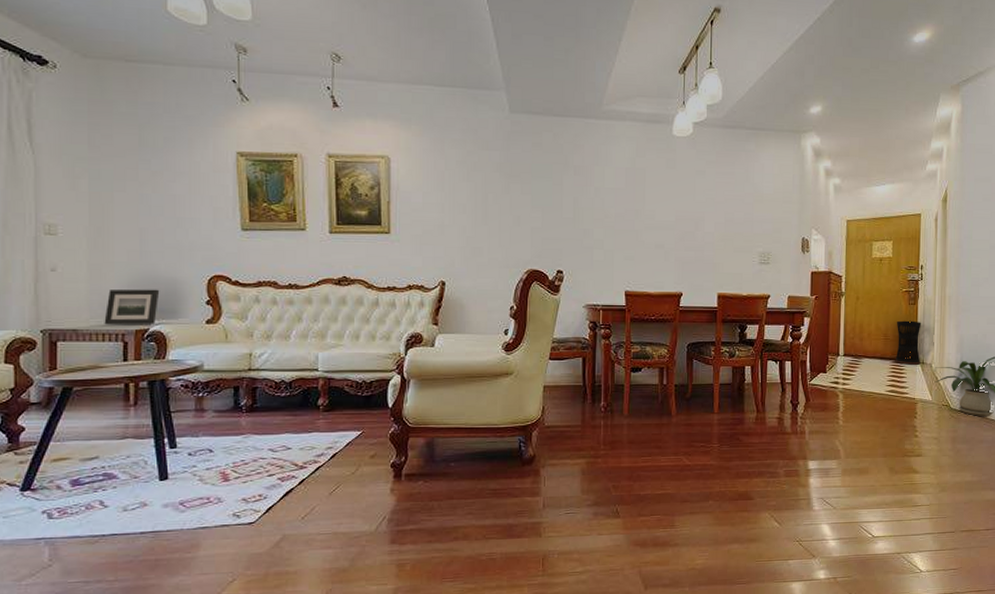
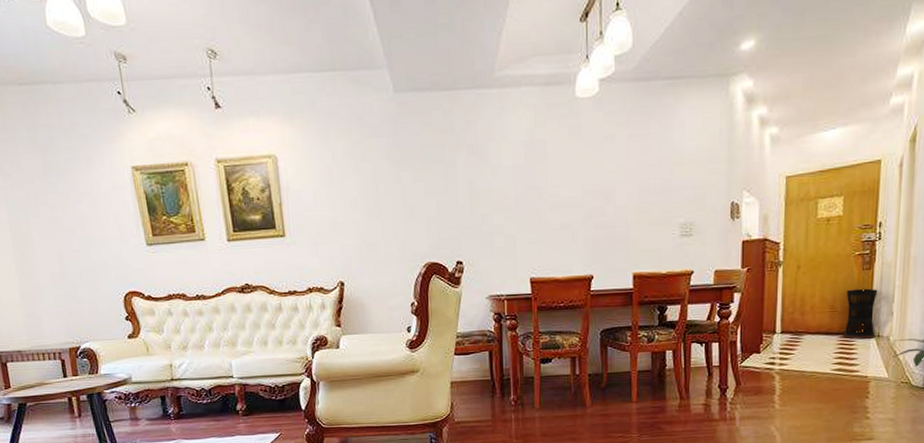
picture frame: present [104,289,160,325] -> none [41,308,85,345]

